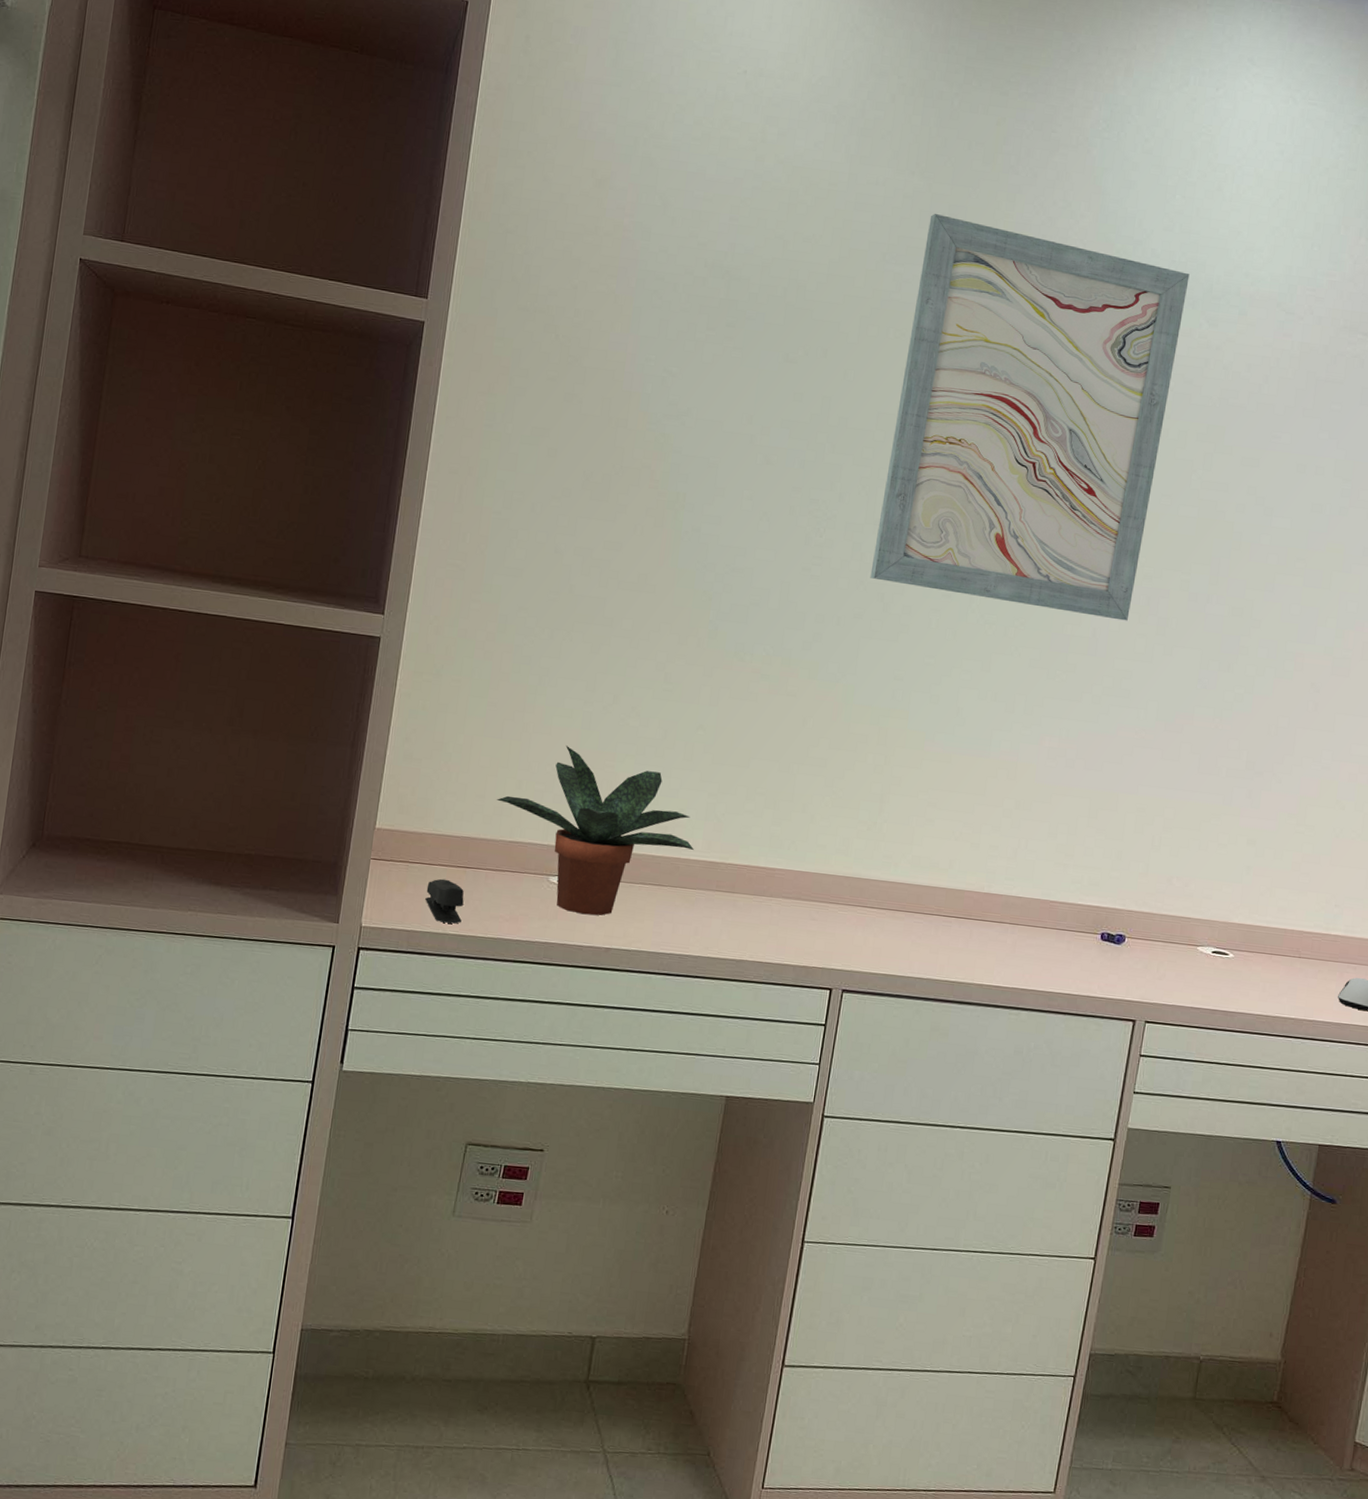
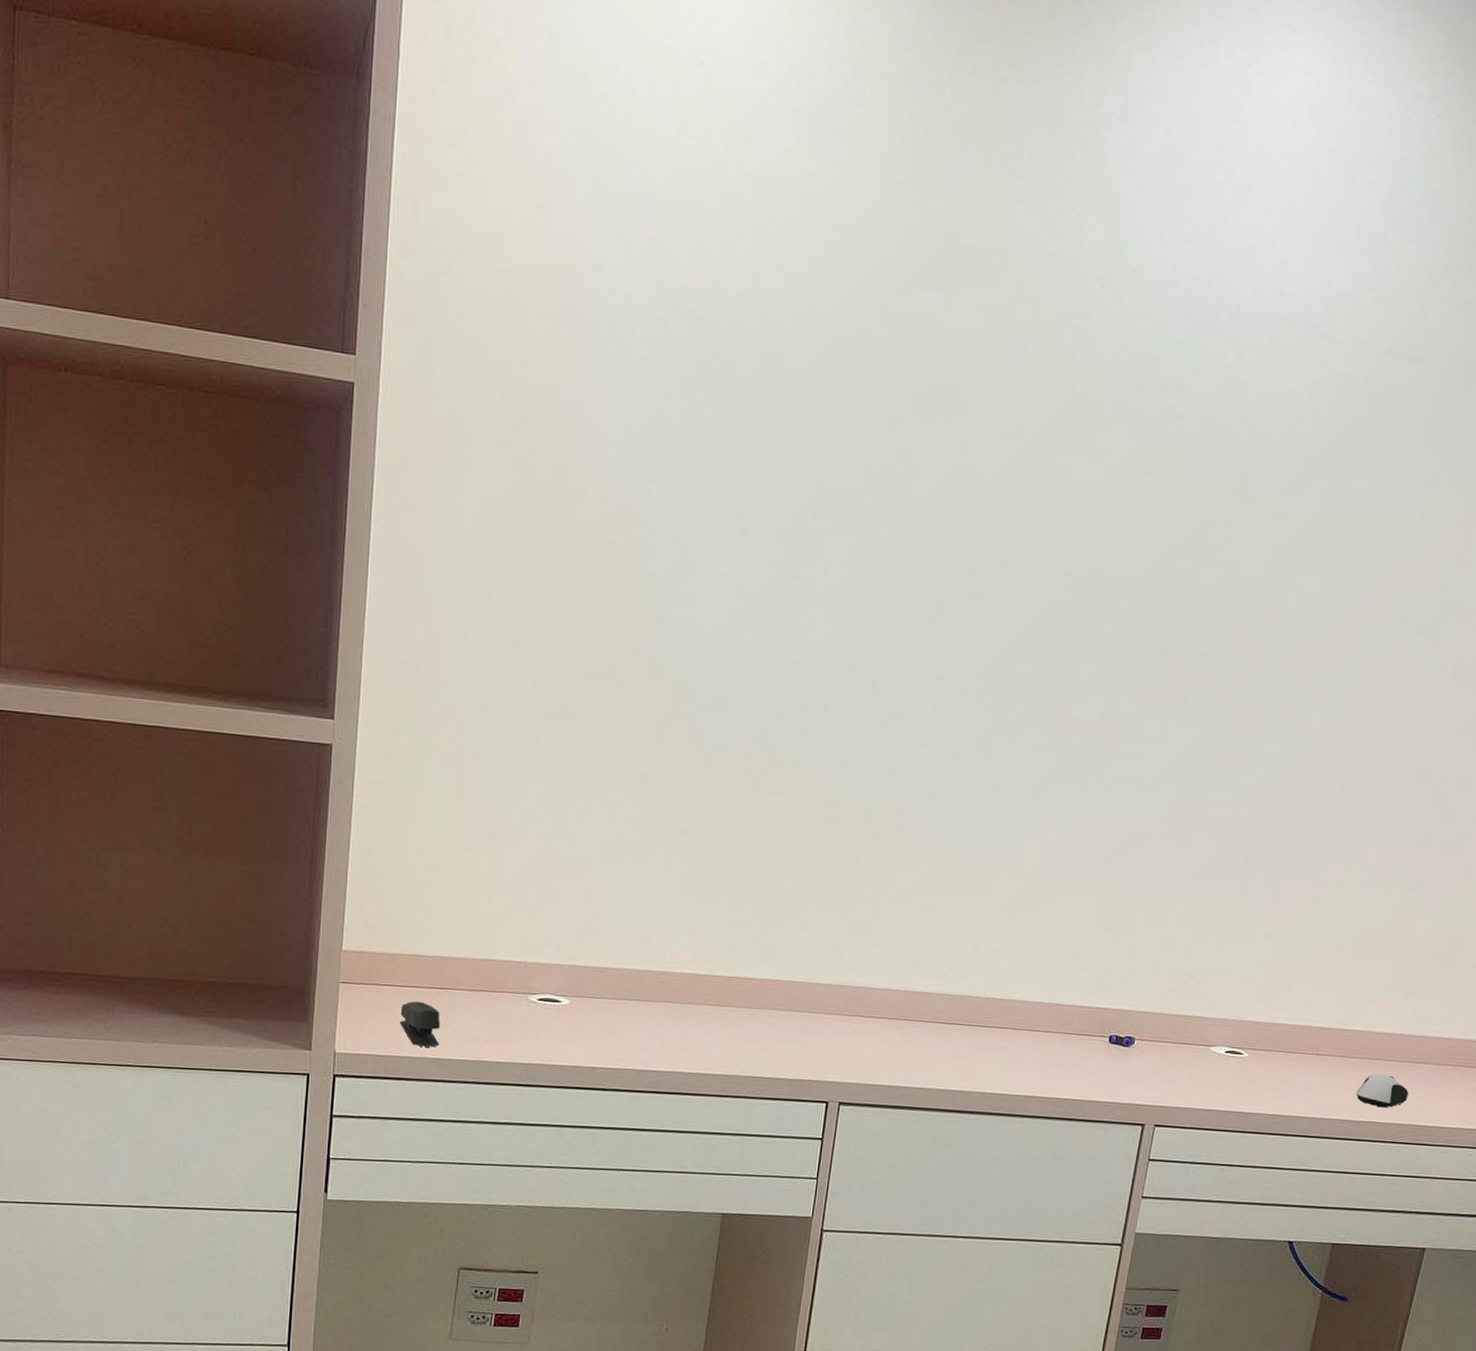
potted plant: present [497,745,694,915] -> none [468,856,679,1034]
wall art: present [870,214,1190,621] -> none [859,232,1215,700]

